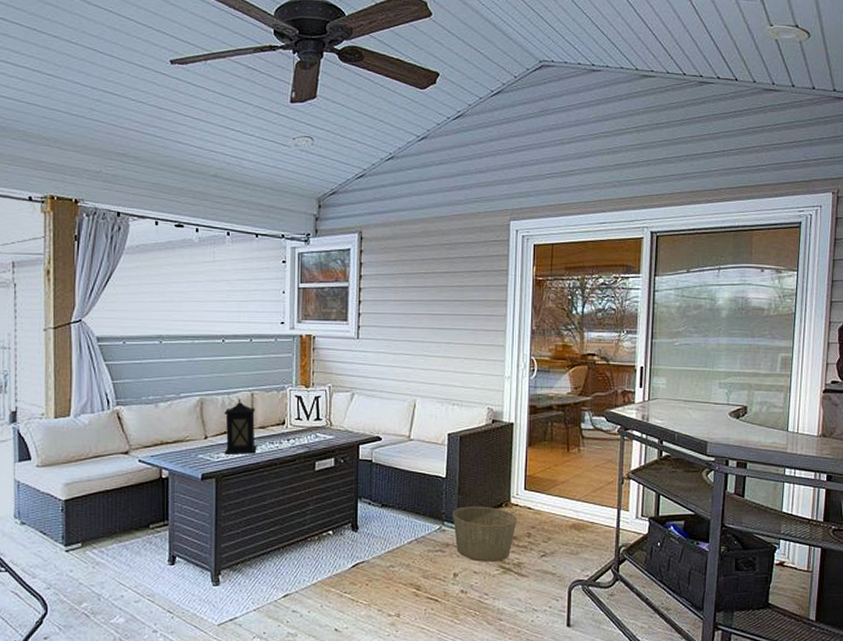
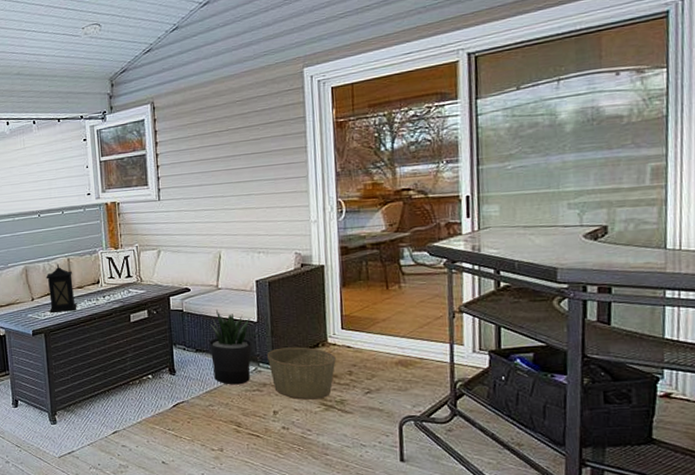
planter: none [395,462,438,544] -> present [209,310,252,385]

